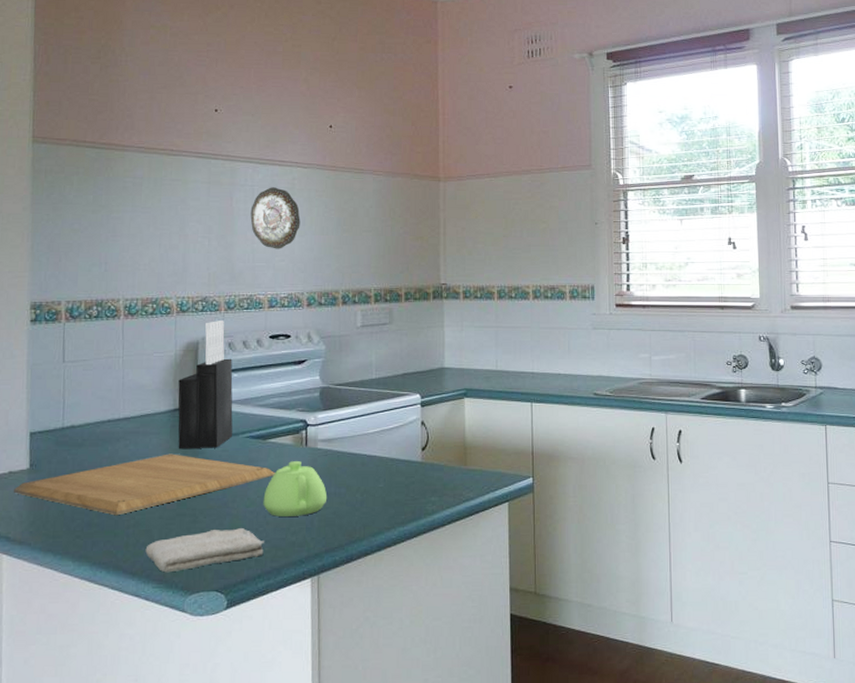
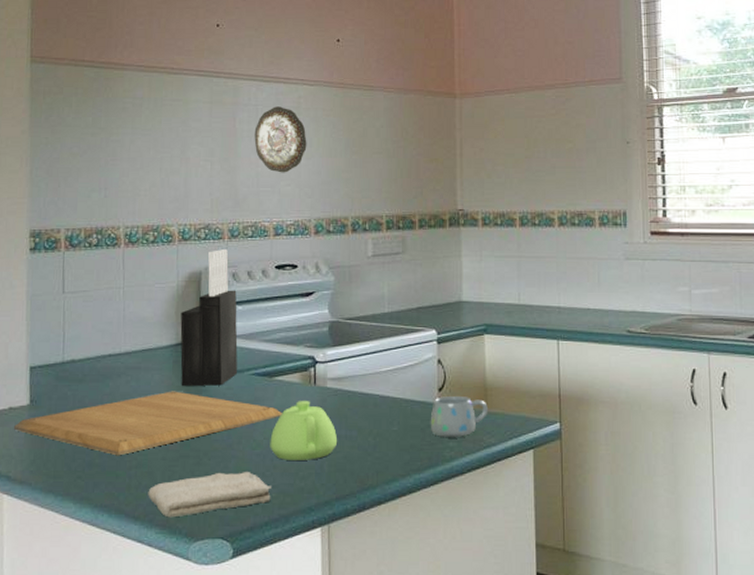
mug: none [413,454,467,493] -> present [430,395,488,438]

